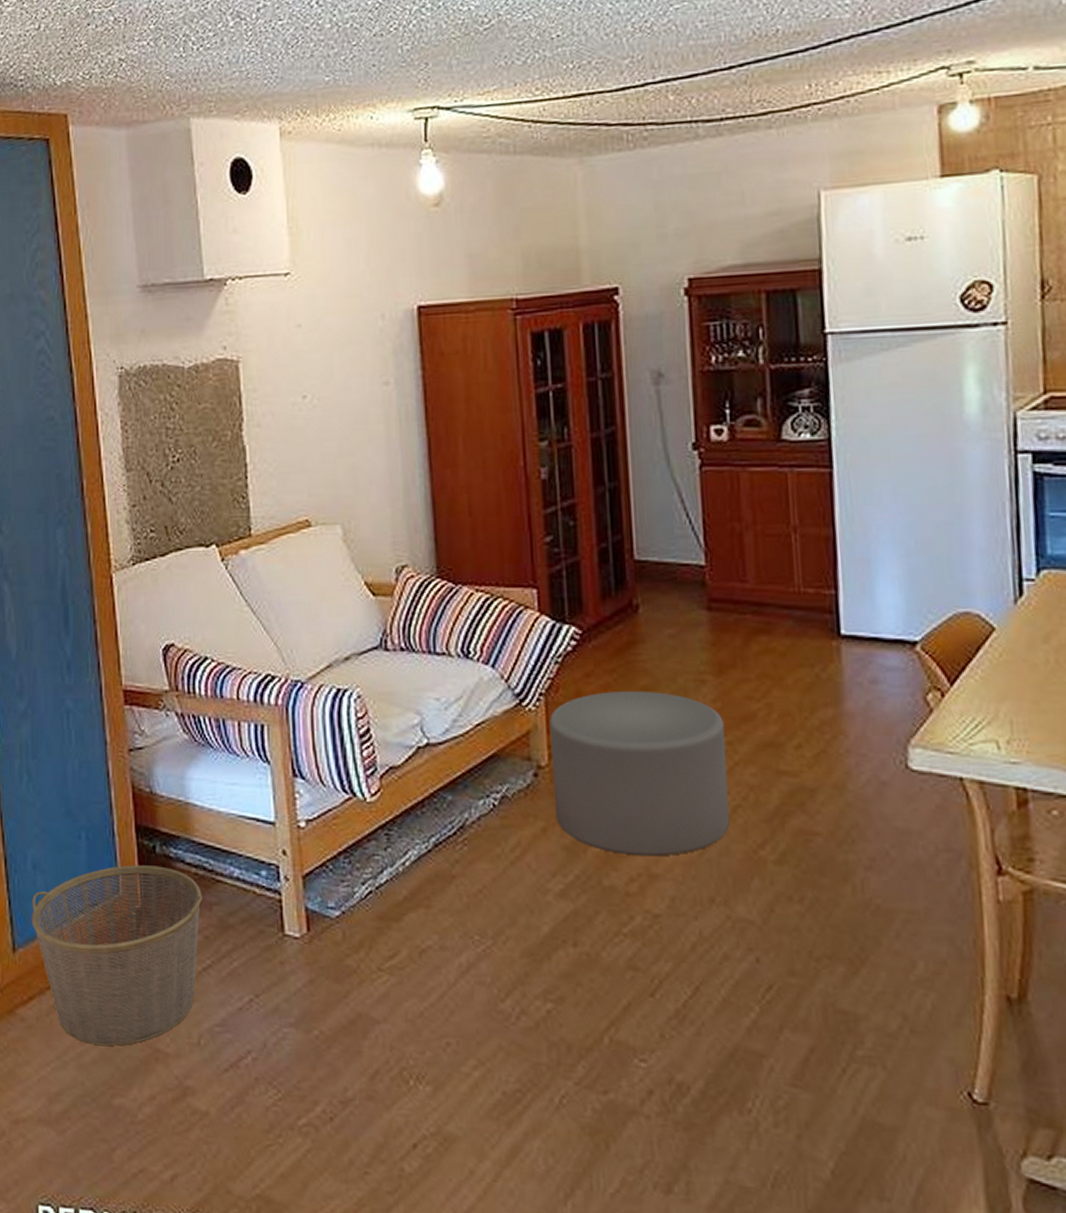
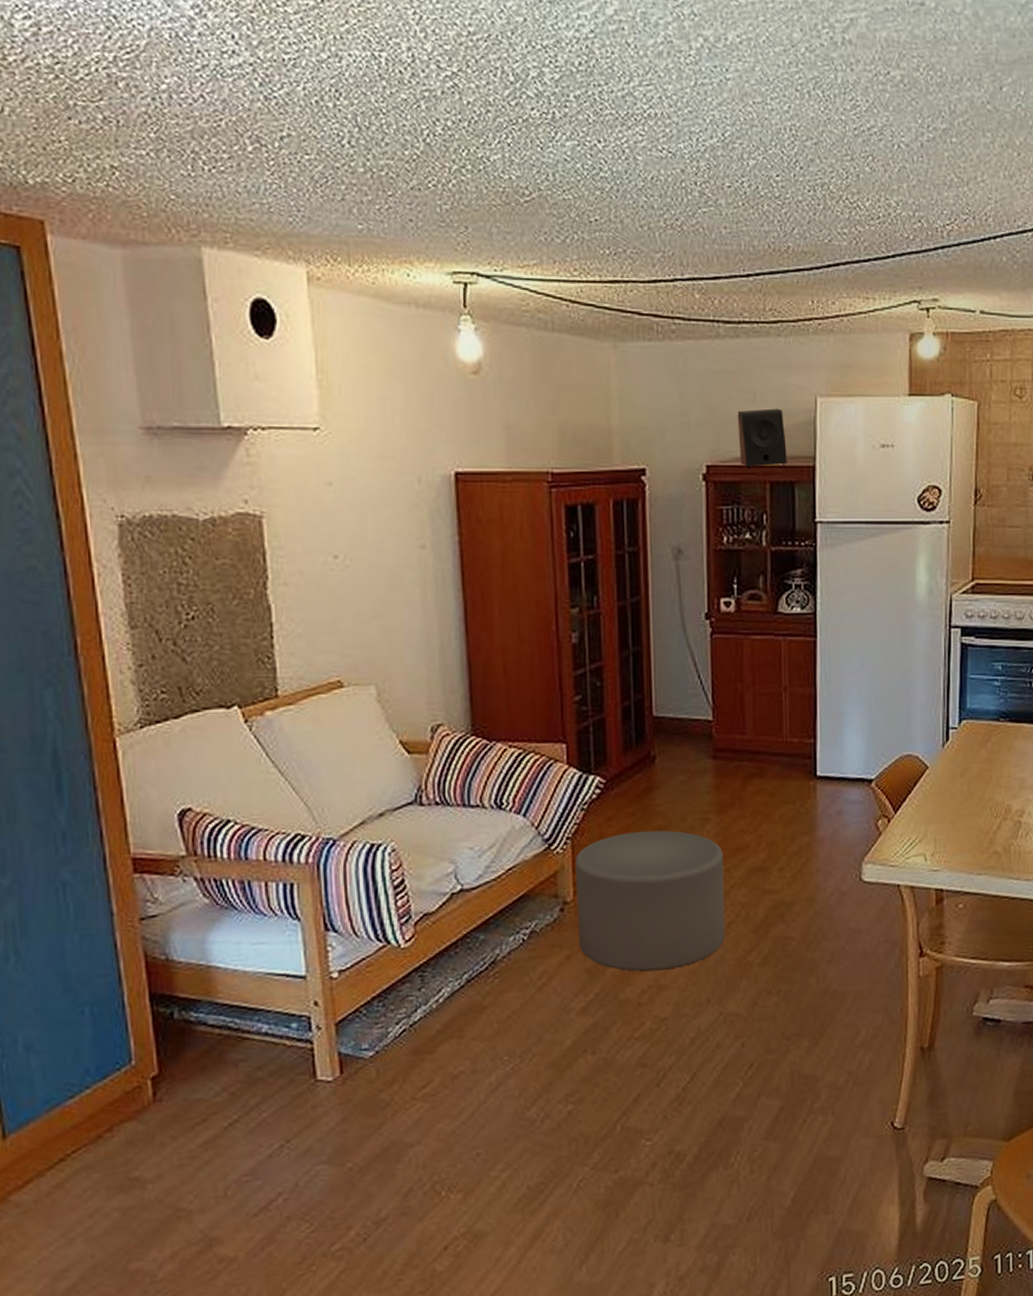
basket: present [31,865,203,1047] -> none [24,1031,229,1216]
speaker: none [723,208,786,278] -> present [737,408,787,469]

